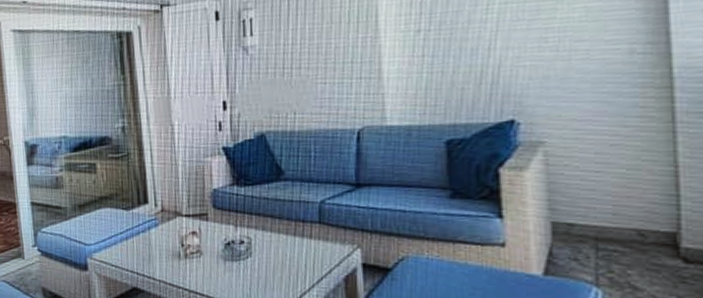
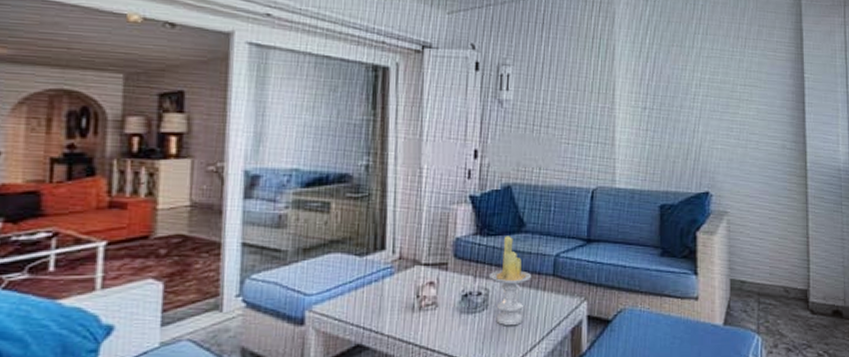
candle: none [251,184,296,273] -> present [490,236,532,326]

